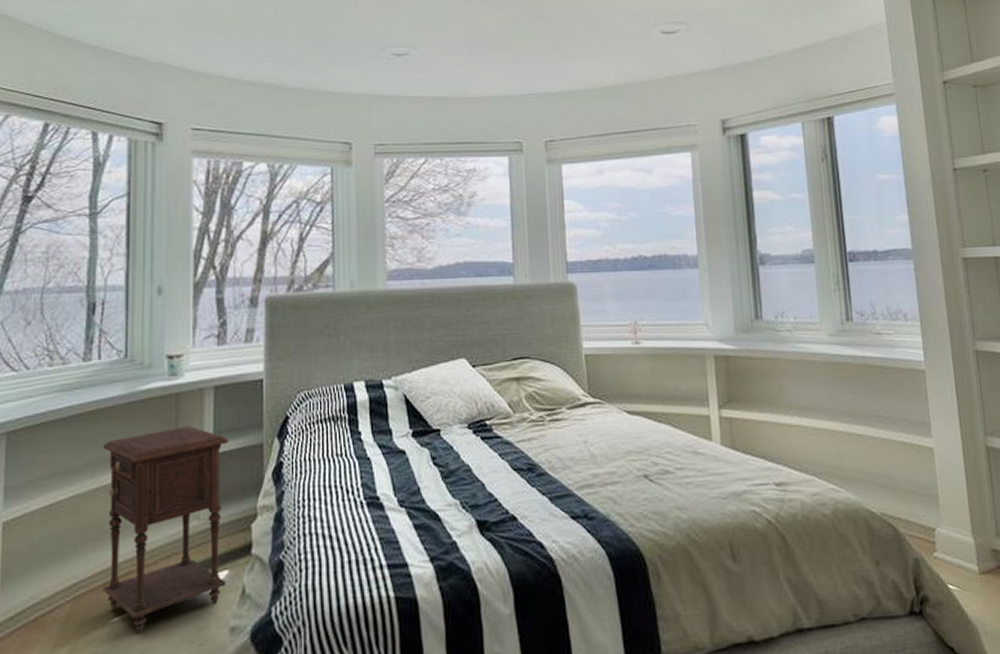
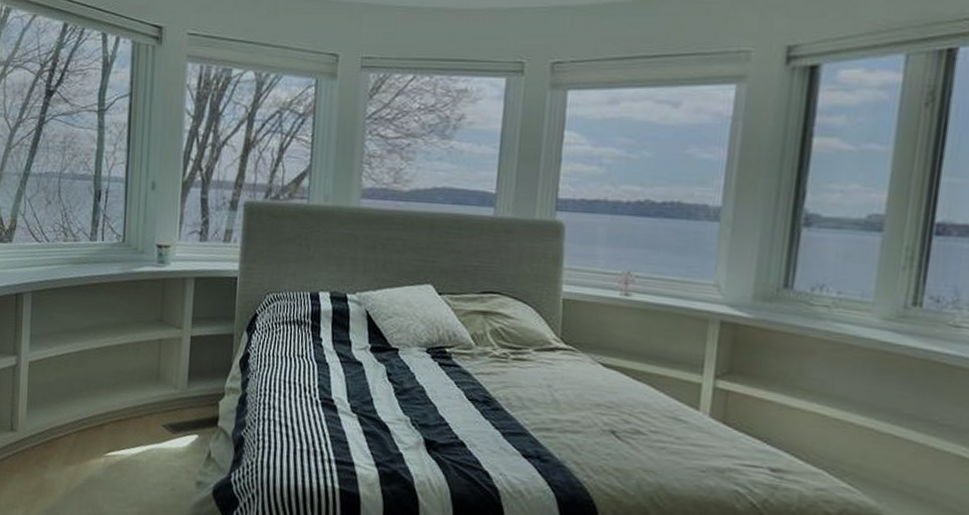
nightstand: present [102,426,228,634] -> none [100,308,204,469]

